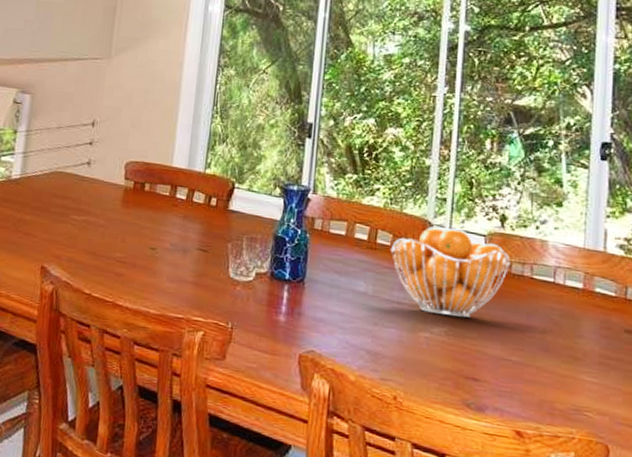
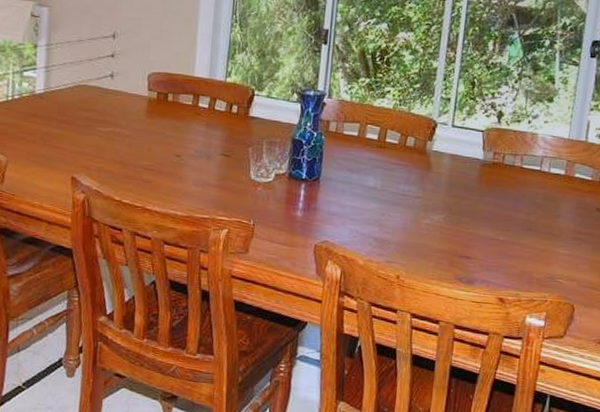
fruit basket: present [390,226,511,318] -> none [398,125,504,205]

